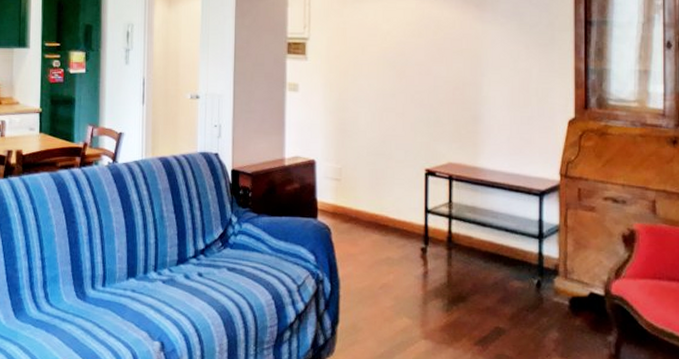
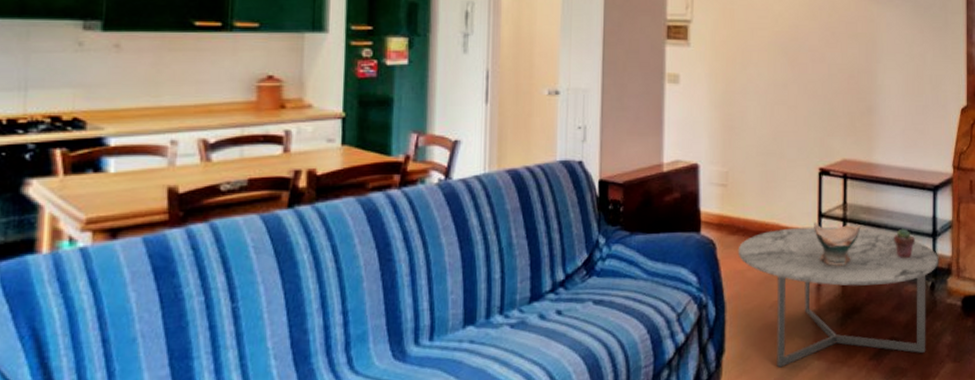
coffee table: none [350,220,544,345] -> present [737,226,938,368]
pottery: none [421,217,466,259] -> present [814,222,861,267]
potted succulent: none [499,228,522,256] -> present [893,228,916,258]

